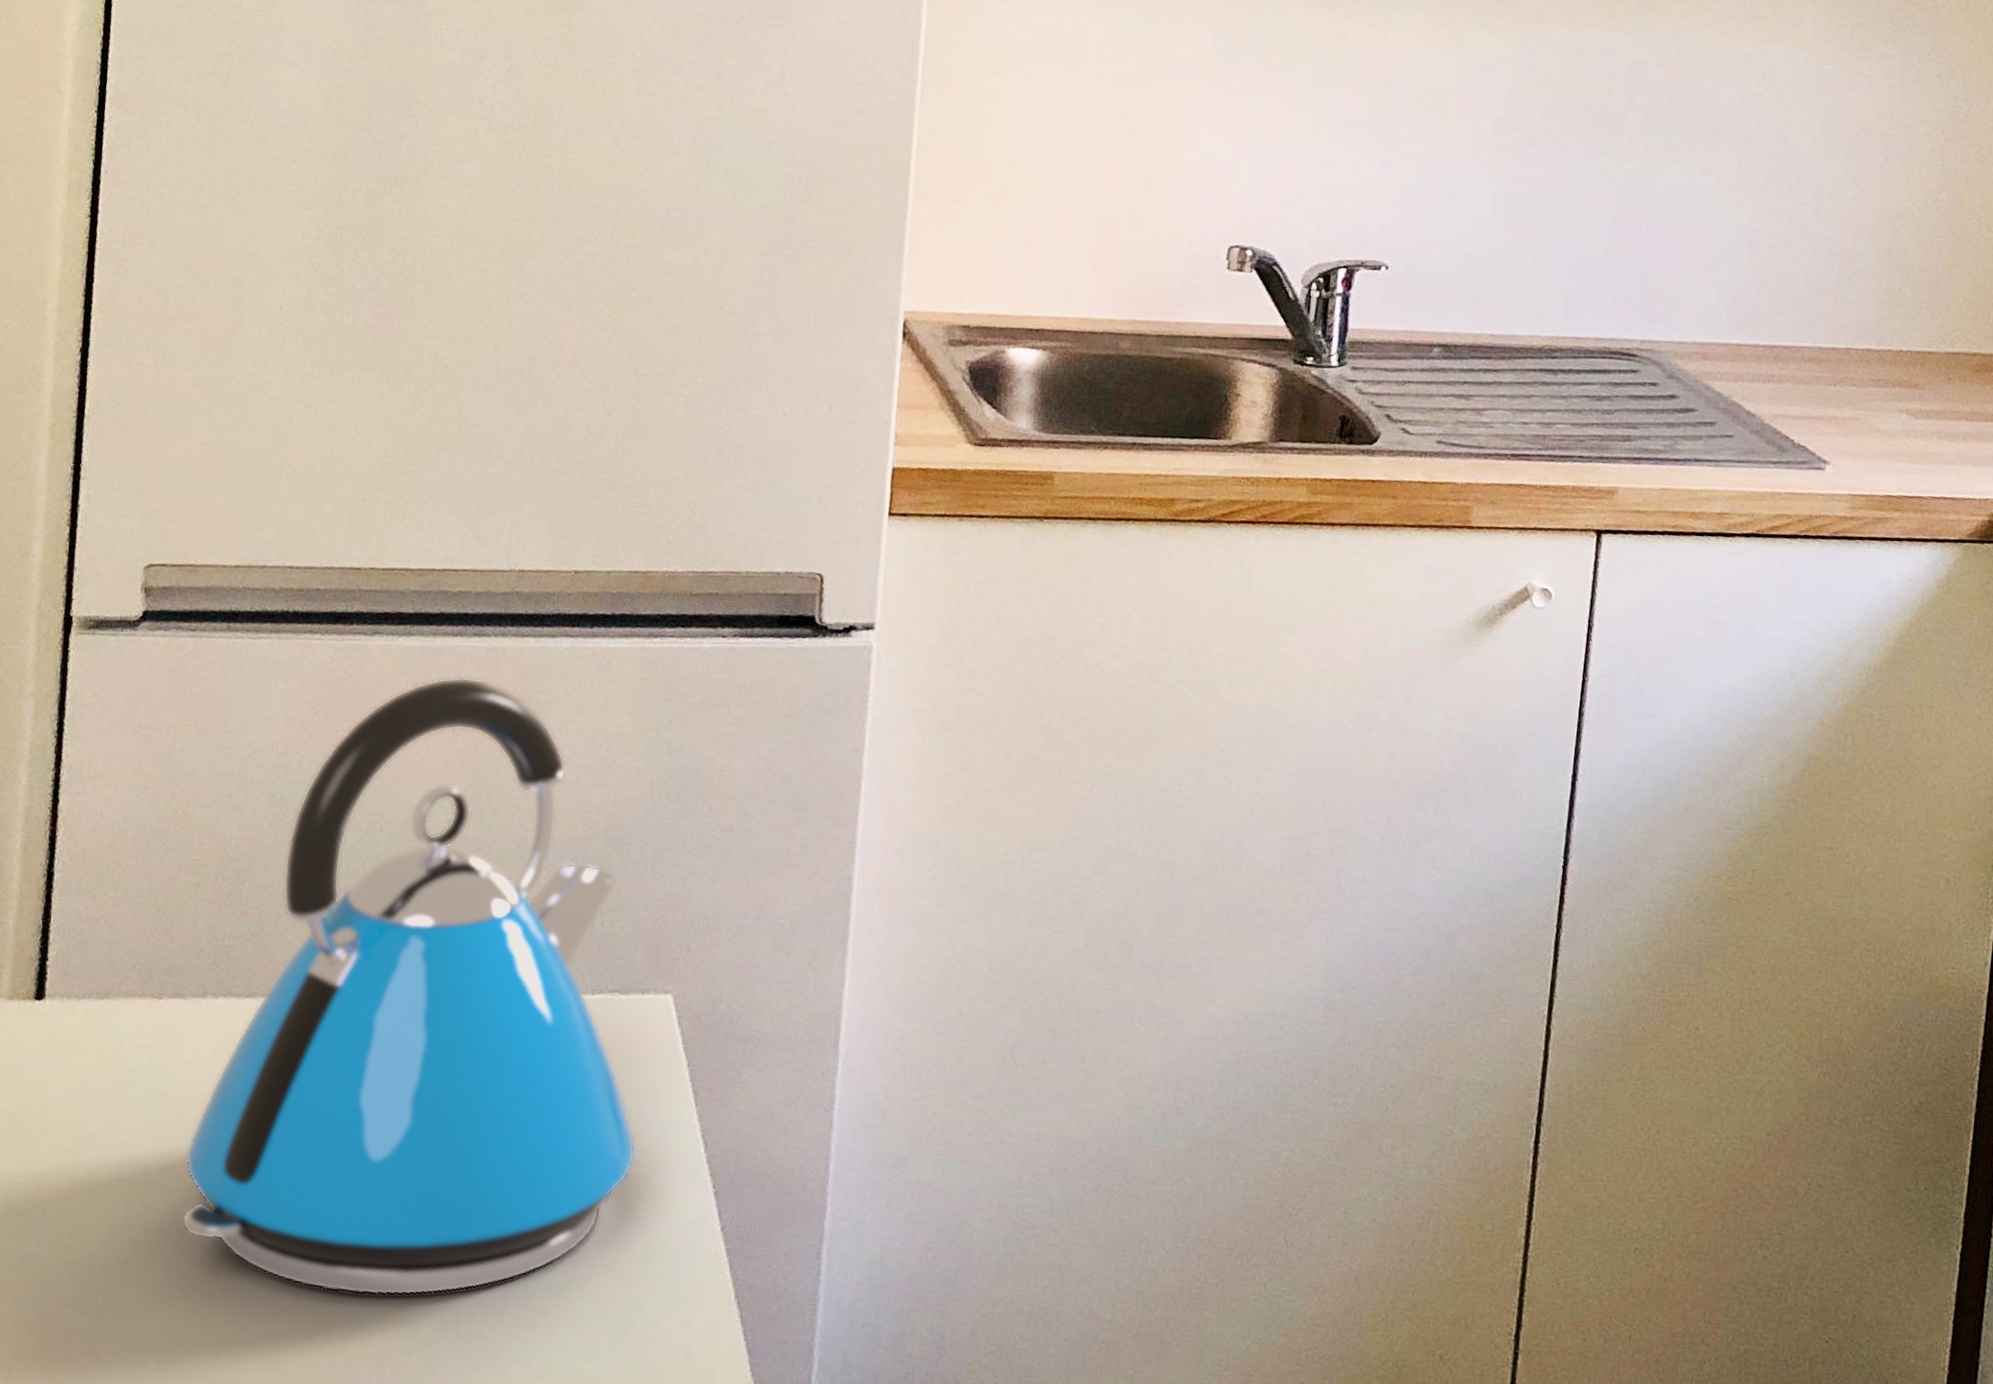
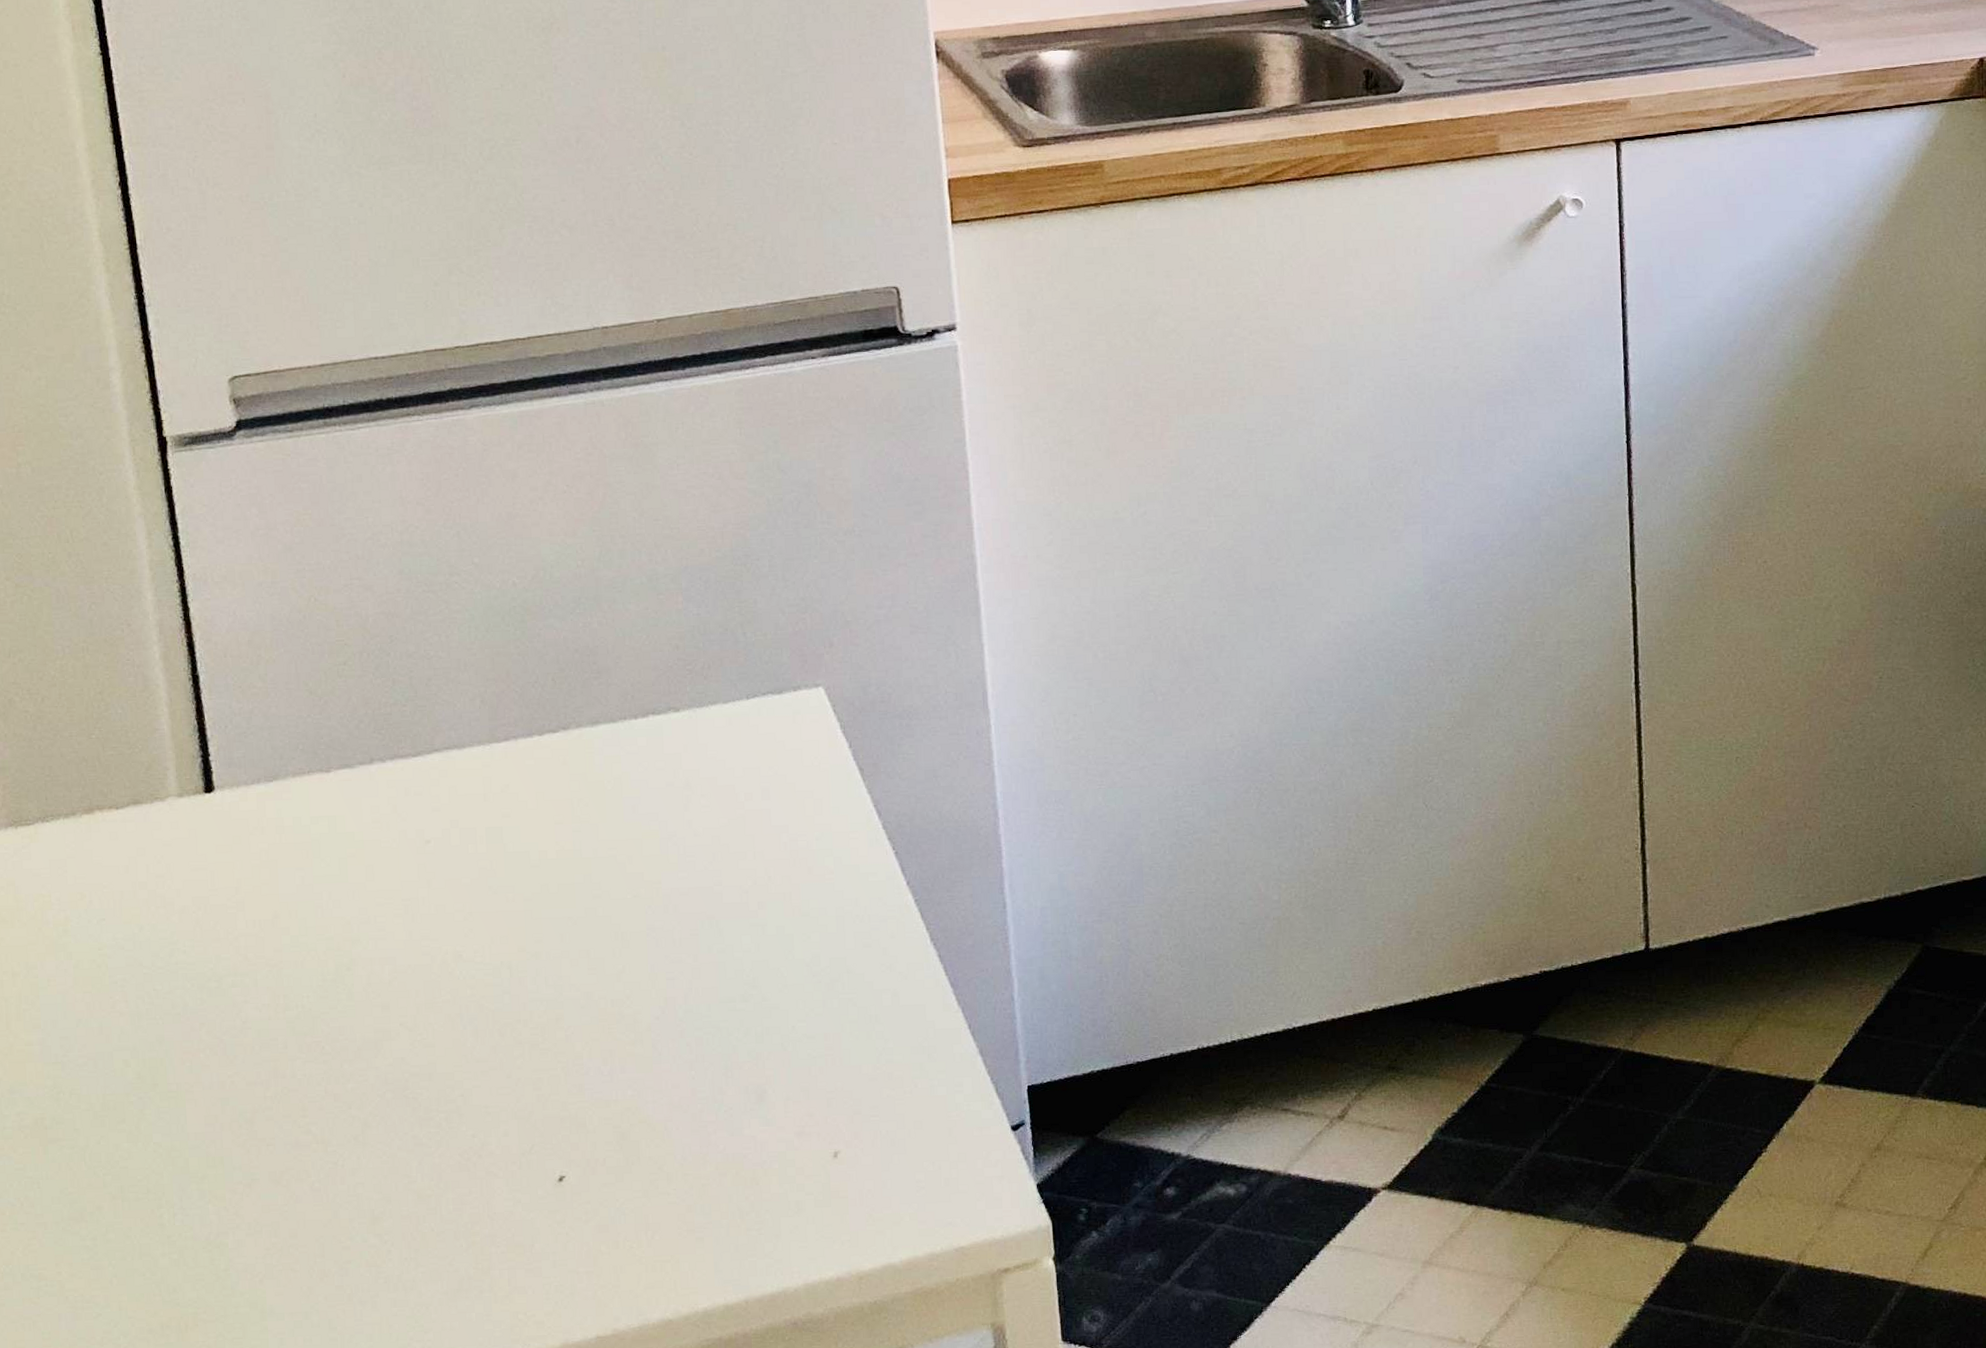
kettle: present [181,677,637,1296] -> none [382,433,815,1002]

